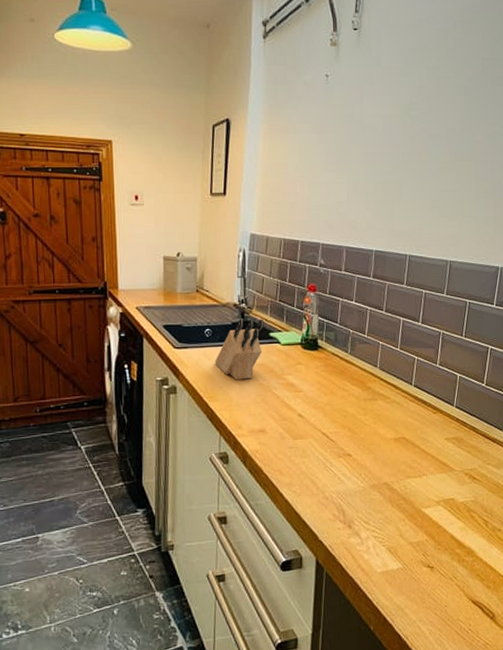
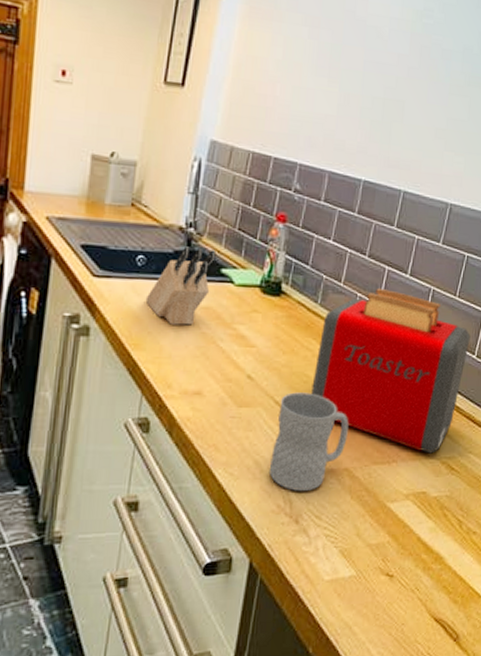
mug: none [323,424,384,503] -> present [269,392,349,491]
toaster: none [350,335,479,467] -> present [311,287,471,454]

